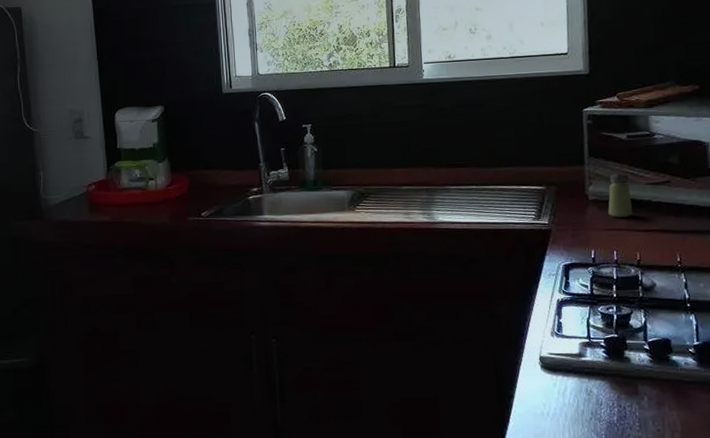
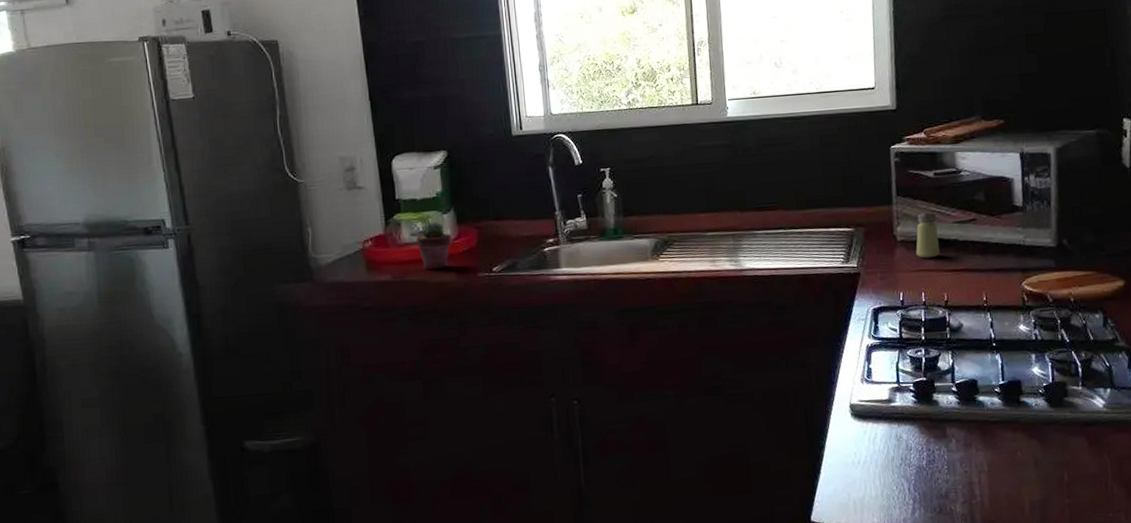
potted succulent: none [133,169,166,213] -> present [415,222,452,270]

